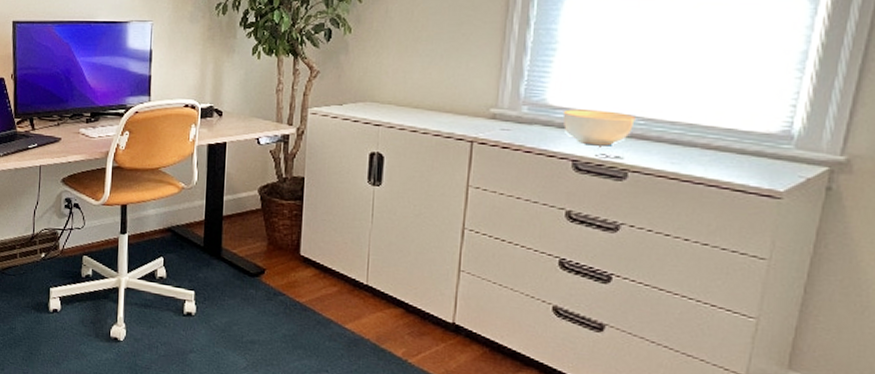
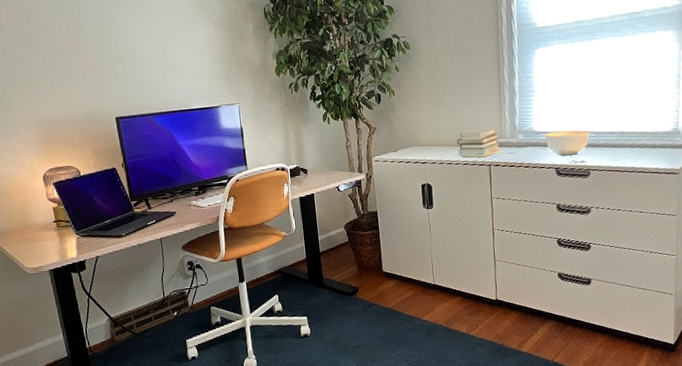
books: none [428,90,492,130] -> present [456,128,501,158]

